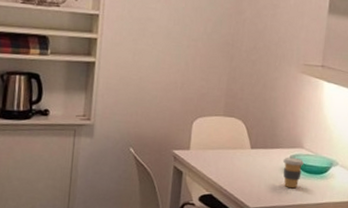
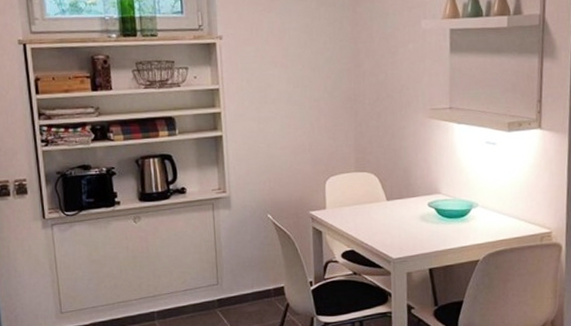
coffee cup: present [282,157,304,189] -> none [420,203,442,235]

